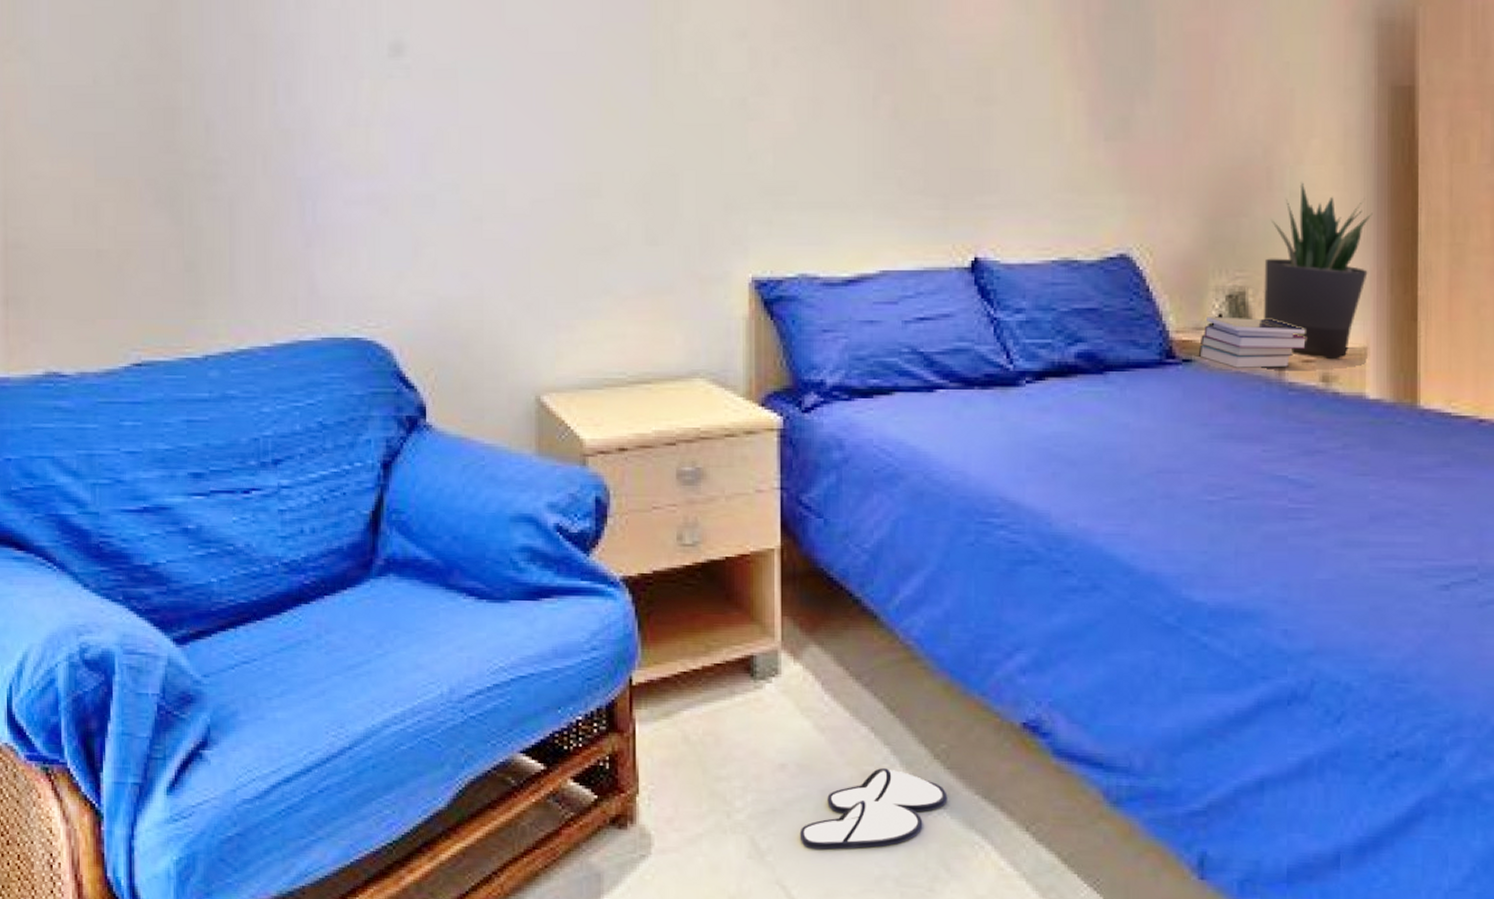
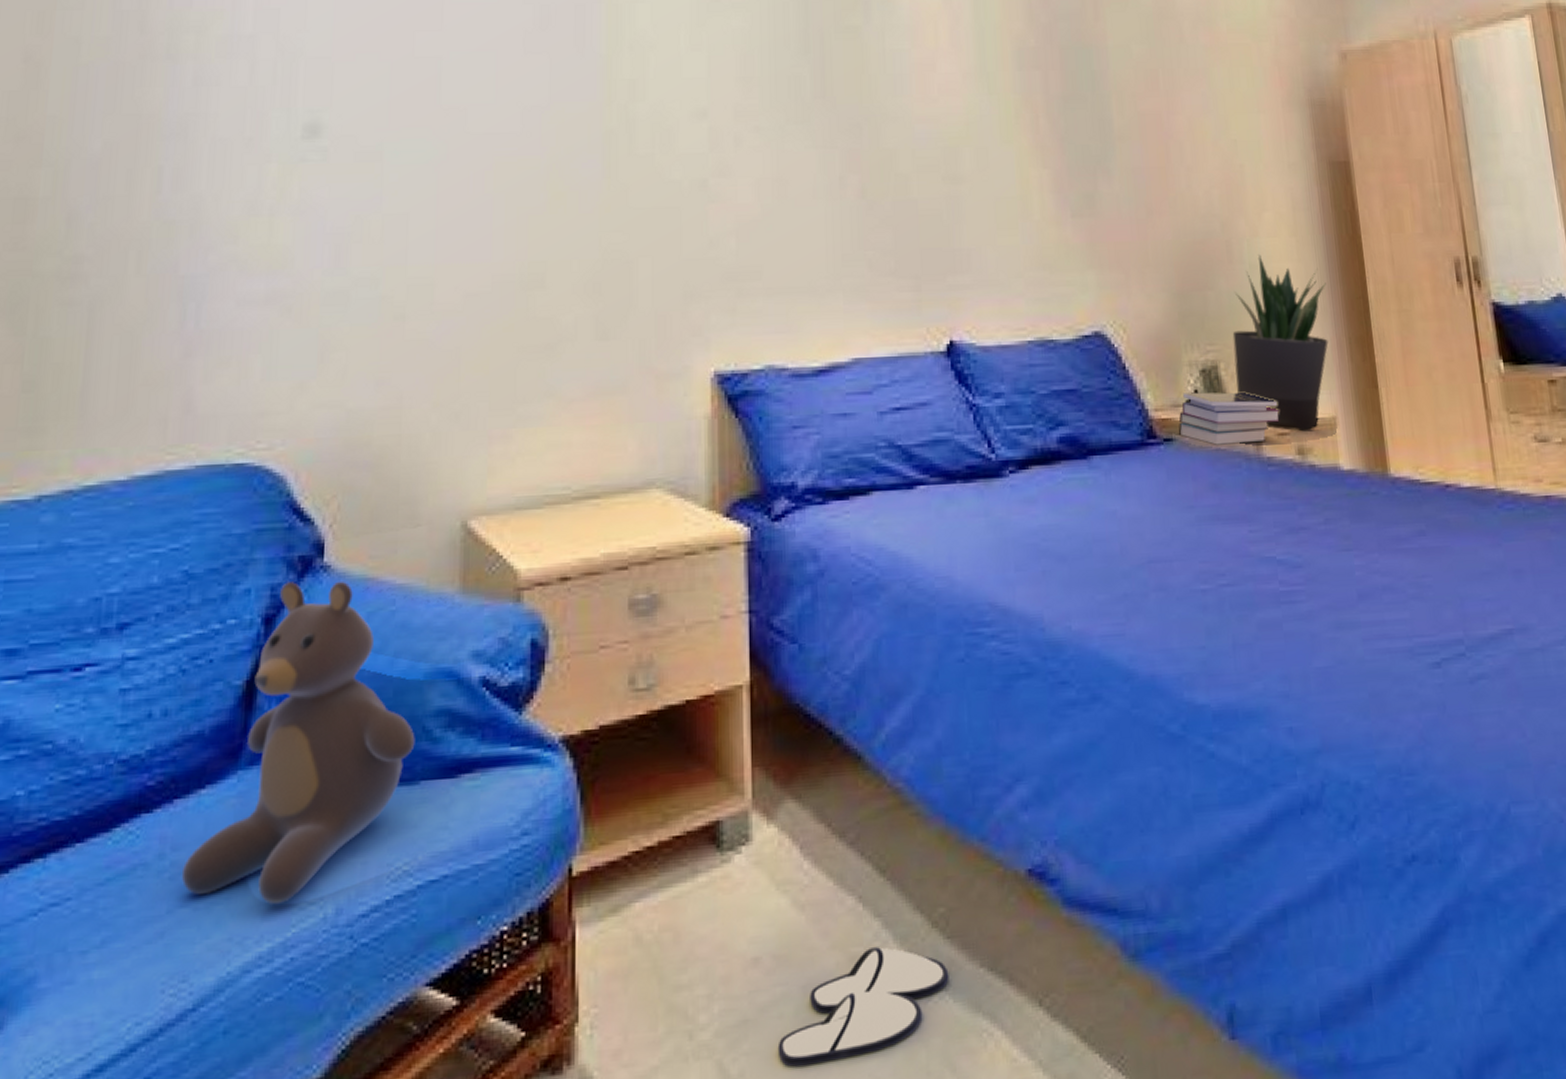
teddy bear: none [334,436,505,680] -> present [181,580,415,904]

